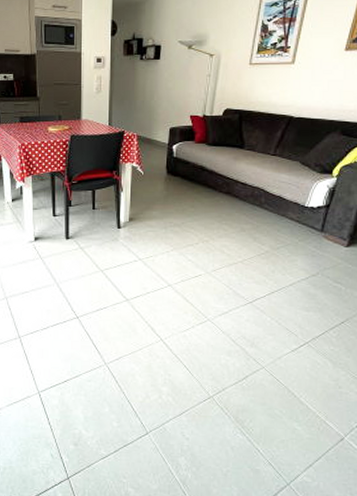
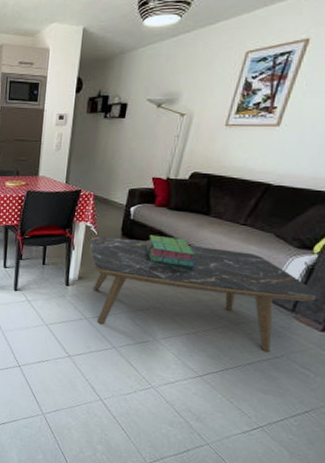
coffee table: none [137,176,340,272] -> present [89,236,318,353]
stack of books: none [189,170,236,199] -> present [145,234,196,268]

